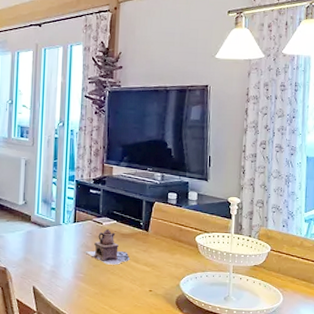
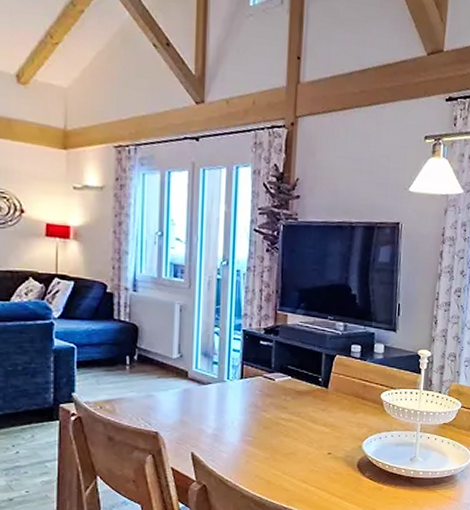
teapot: present [85,229,130,265] -> none [254,386,307,426]

